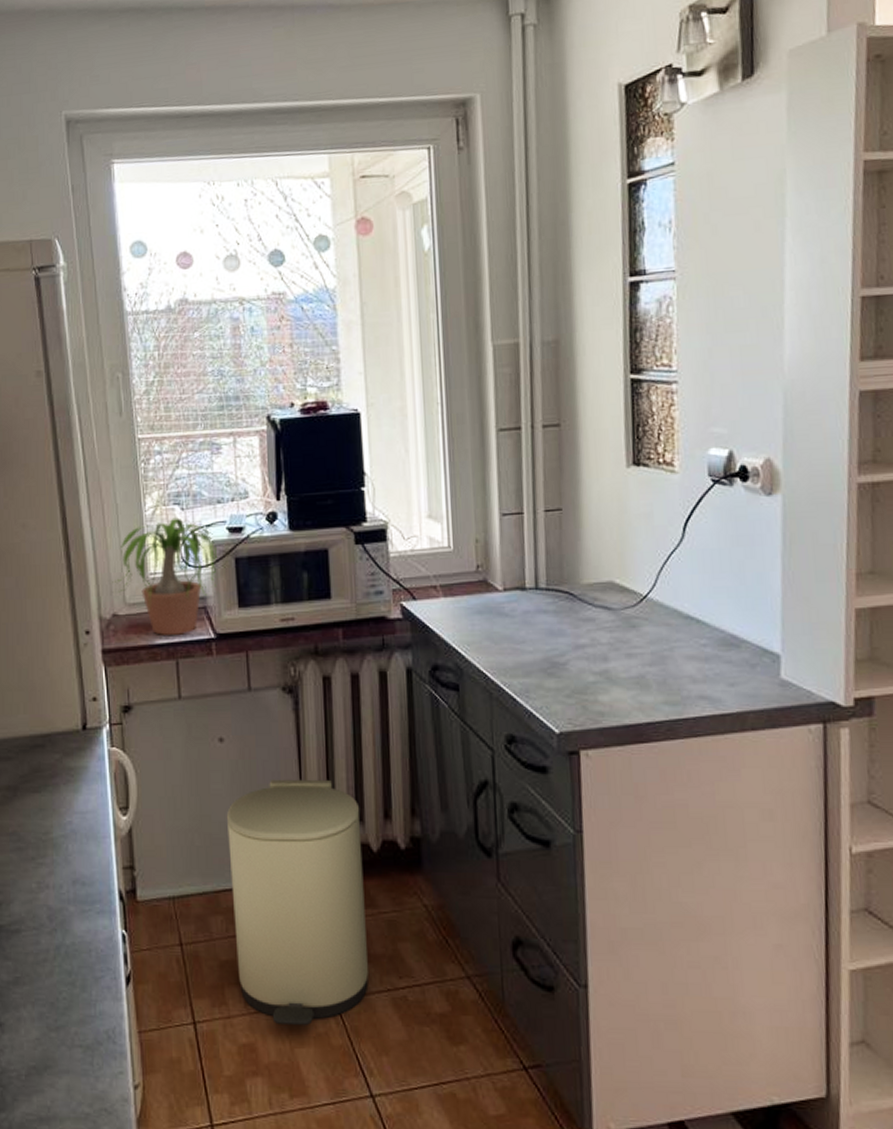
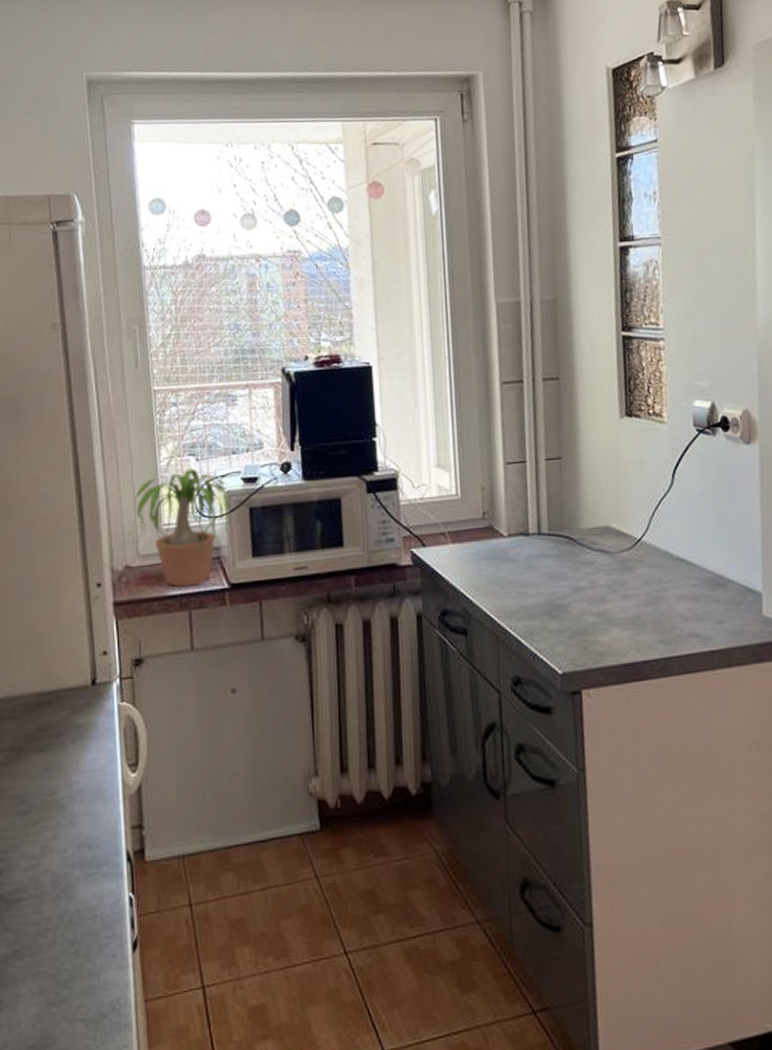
pedal bin: present [226,779,369,1026] -> none [238,727,381,984]

